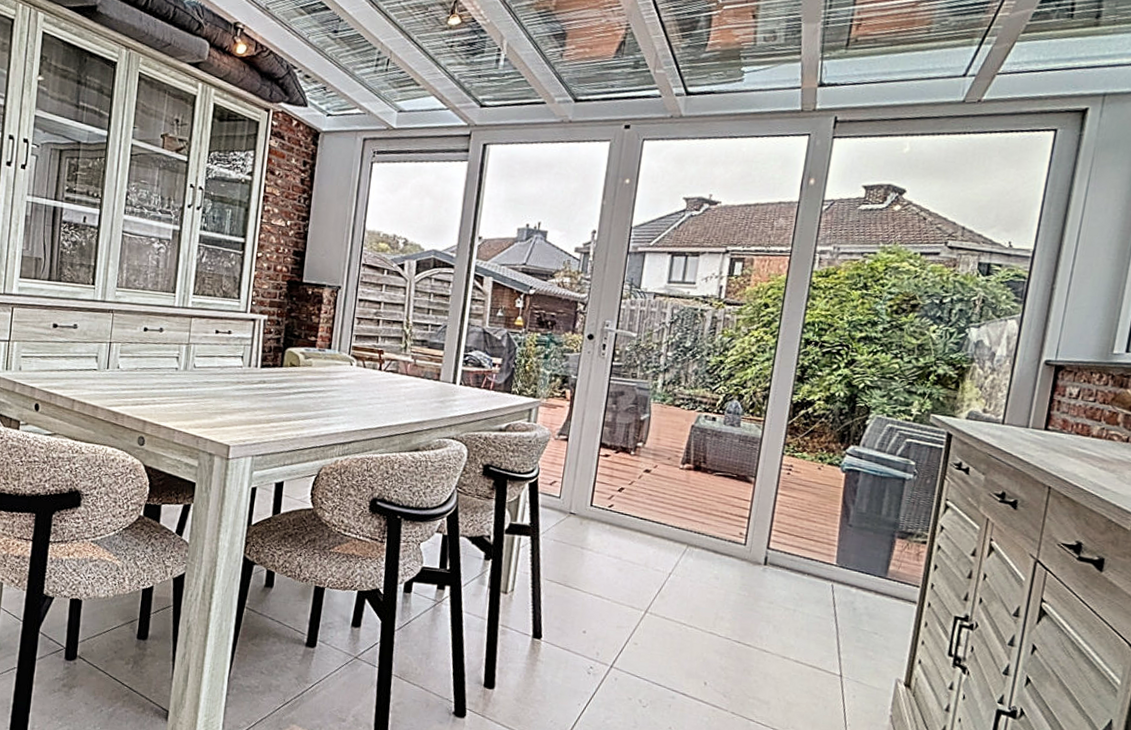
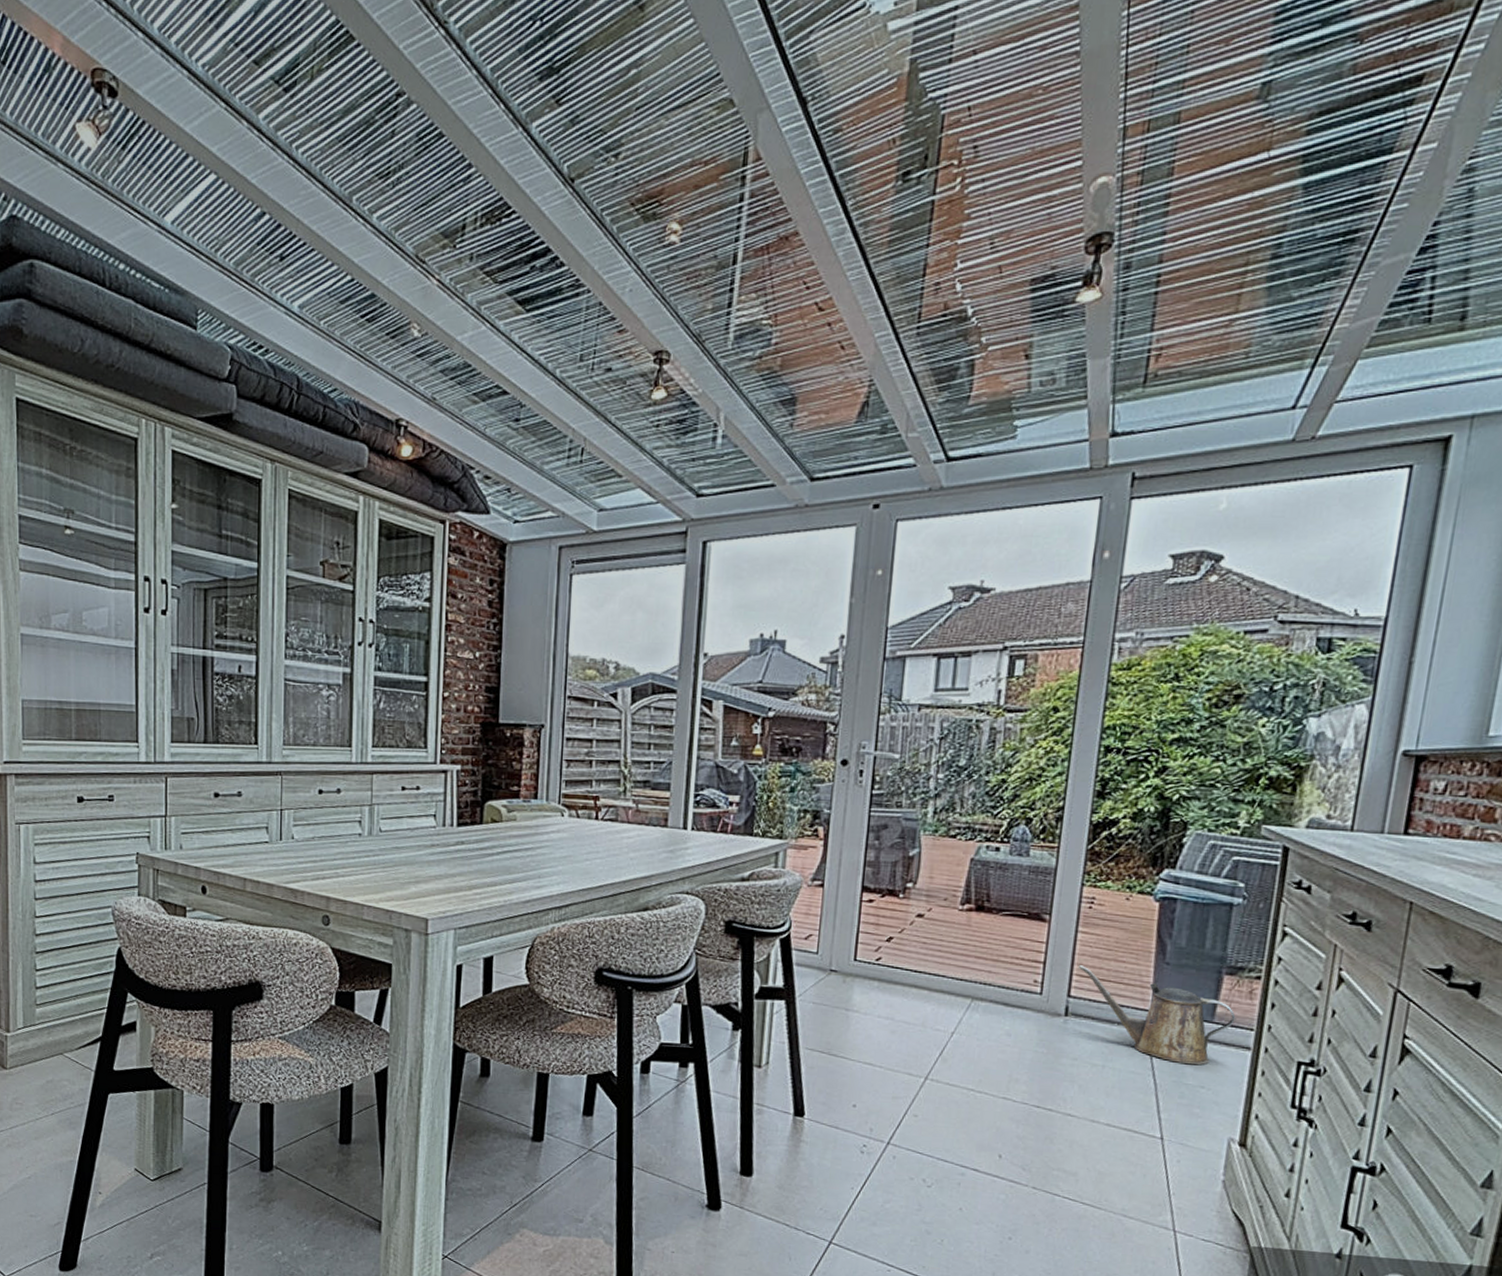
watering can: none [777,522,905,614] -> present [1079,965,1236,1065]

